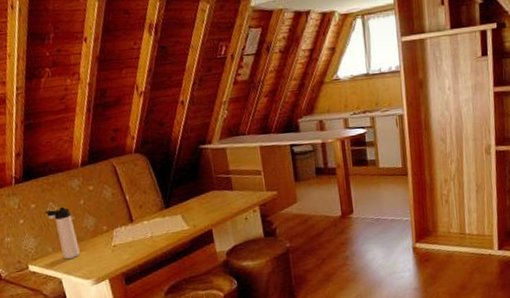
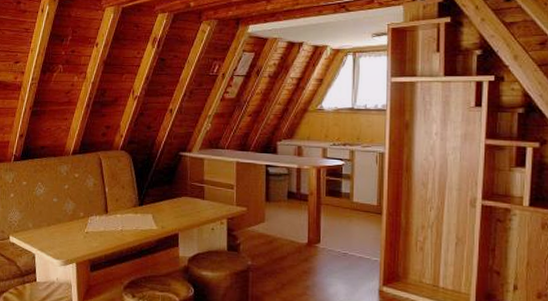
thermos bottle: present [45,206,80,260] -> none [34,188,56,238]

